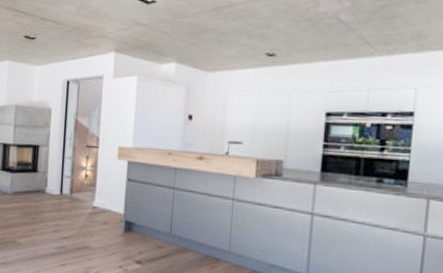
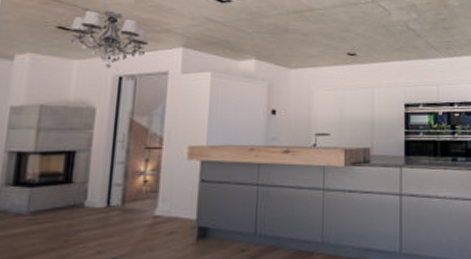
chandelier: none [32,18,88,73] -> present [69,10,149,68]

